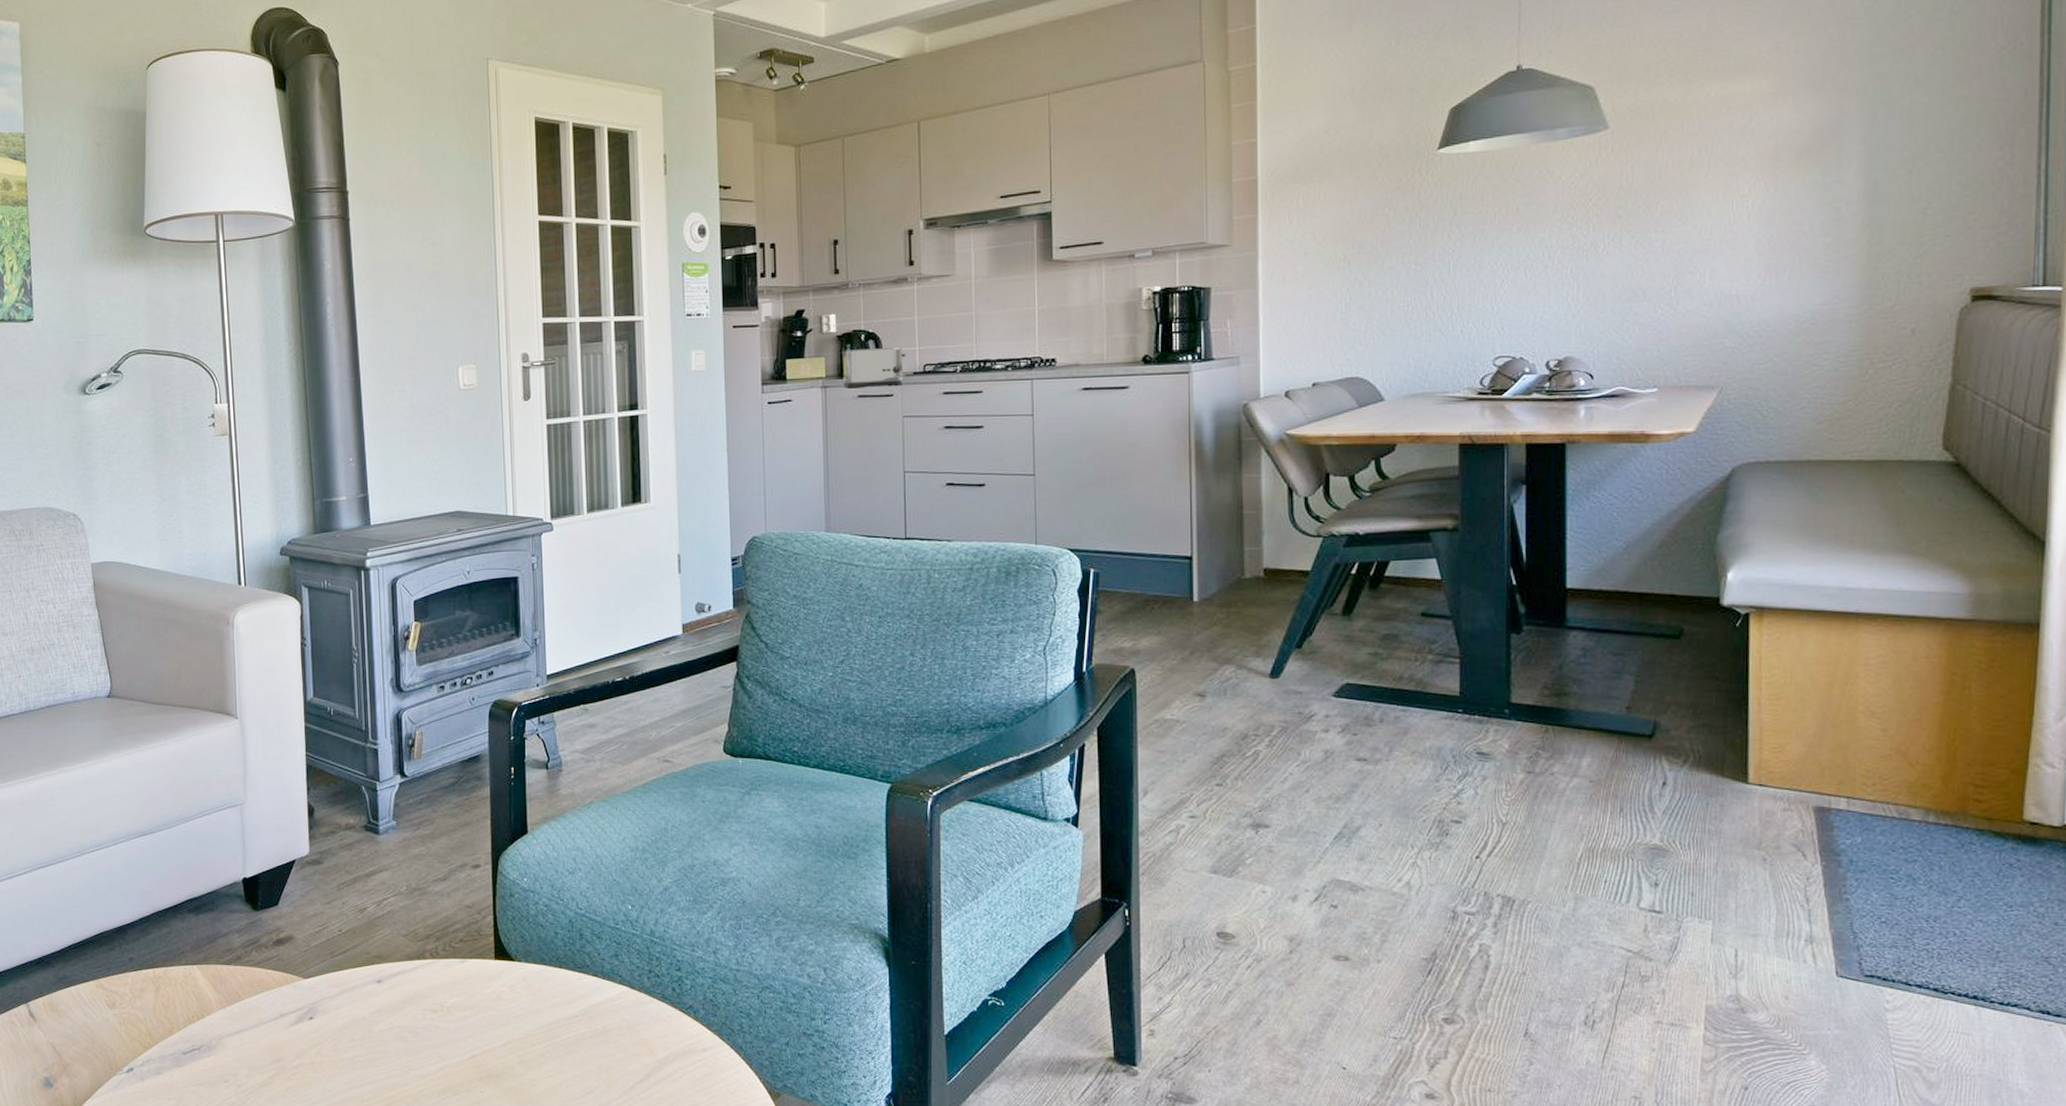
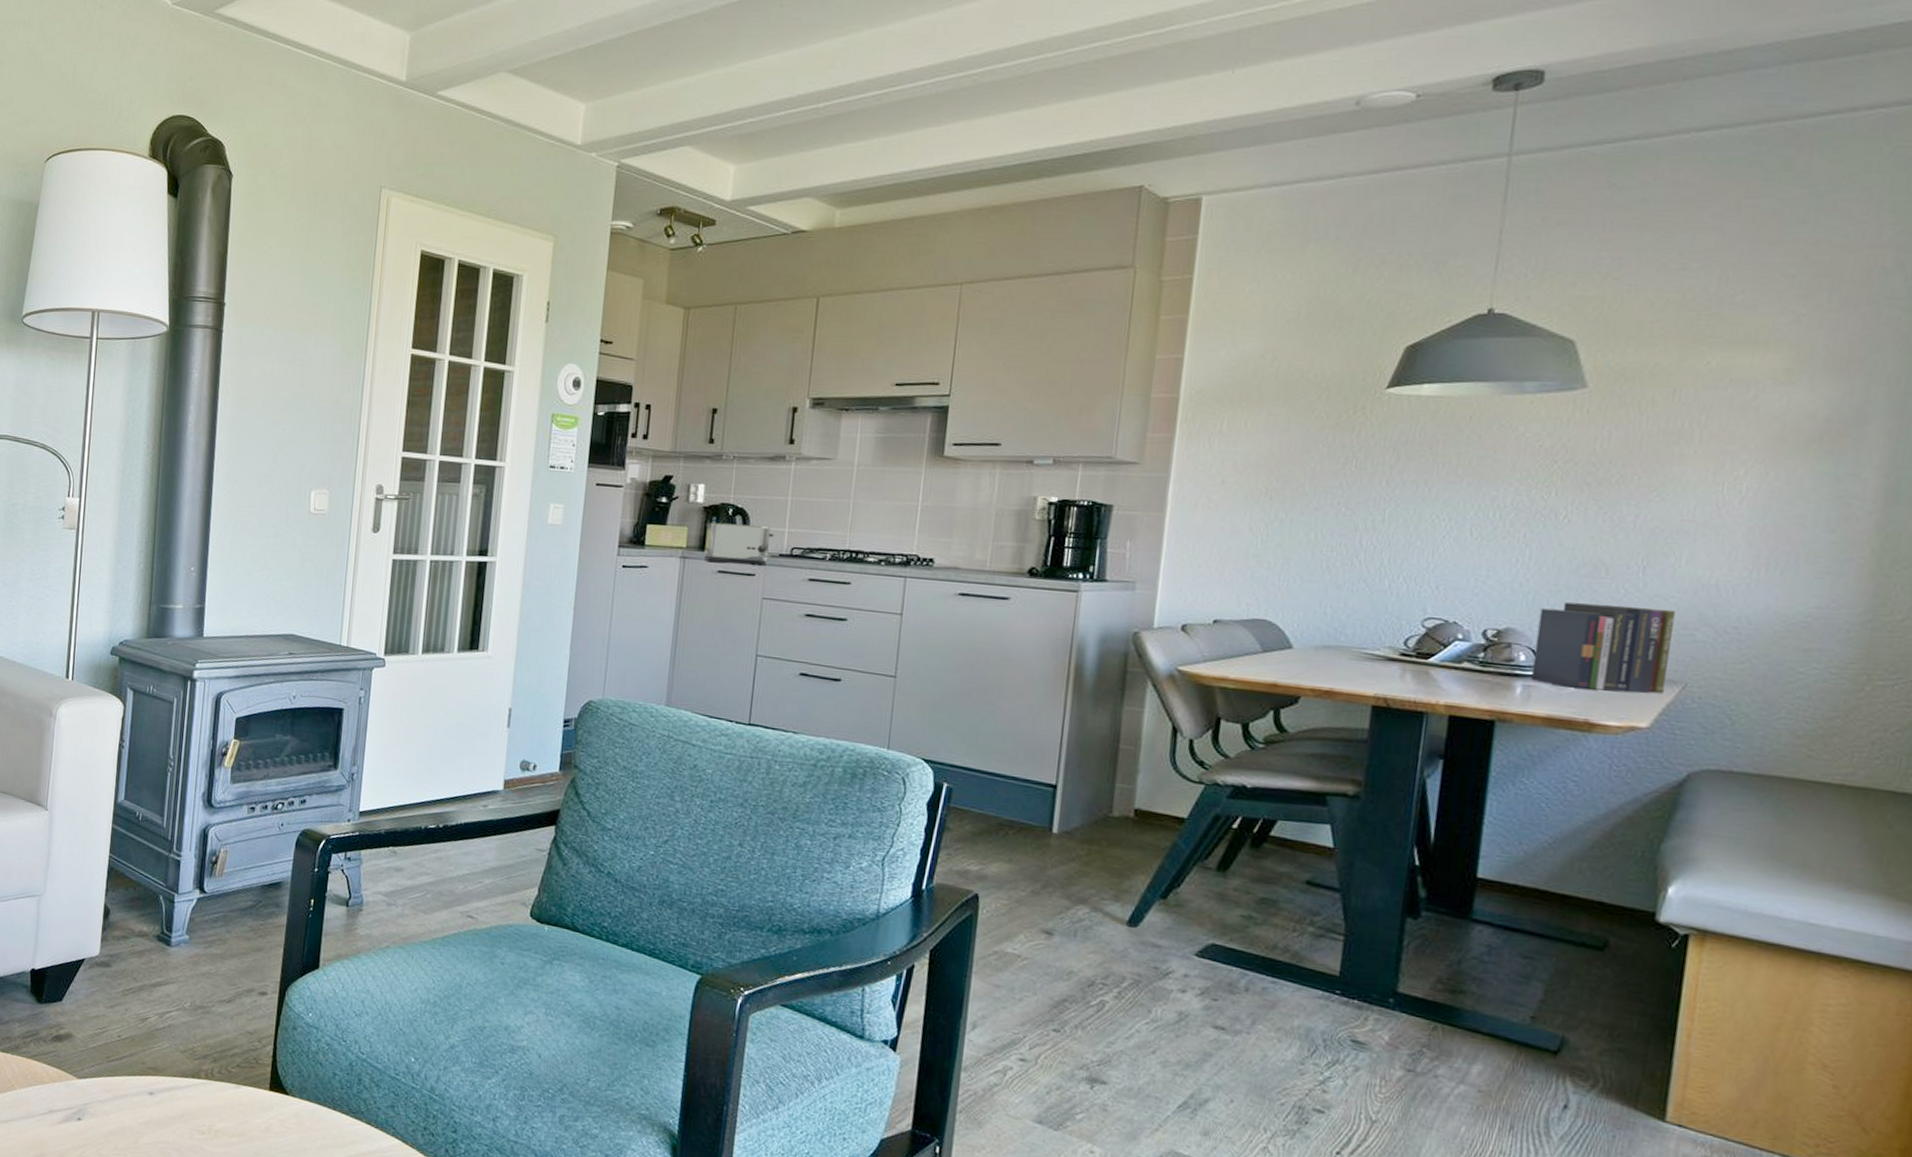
books: none [1591,322,1705,404] -> present [1530,602,1675,694]

